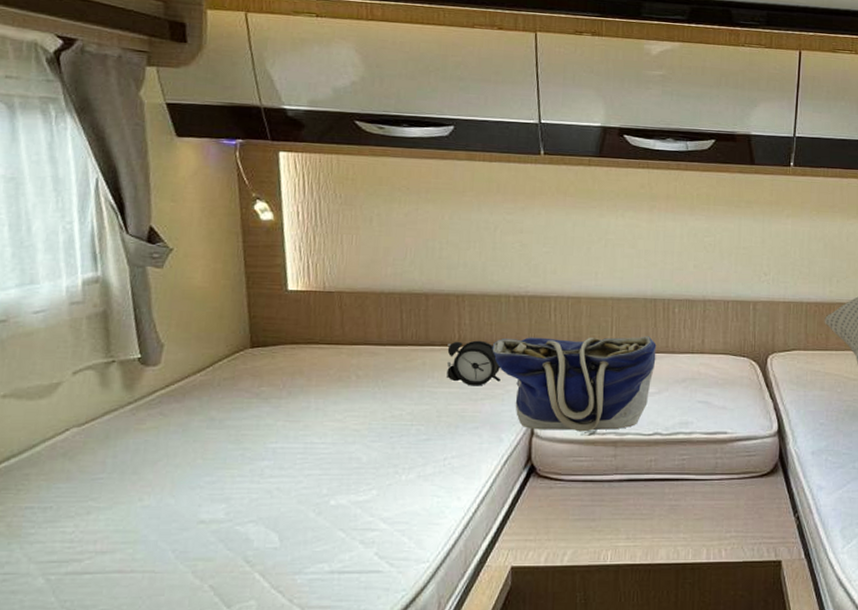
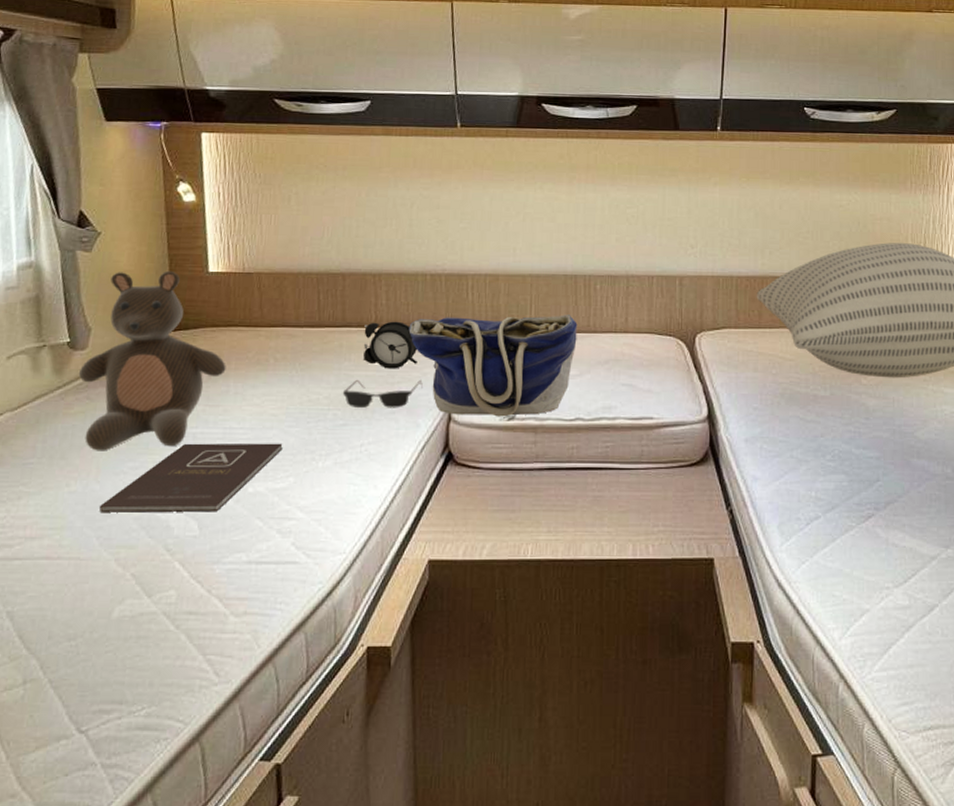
stuffed bear: none [150,288,307,466] -> present [78,270,226,451]
book: none [175,457,366,526] -> present [99,443,283,513]
sunglasses: none [425,396,506,424] -> present [342,379,423,409]

